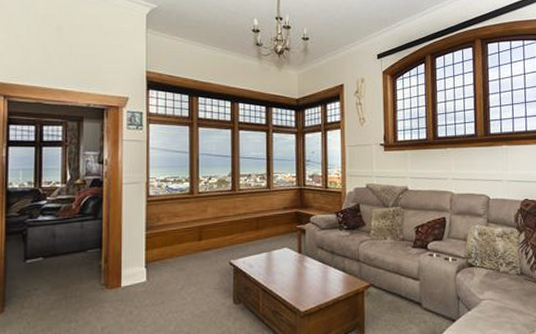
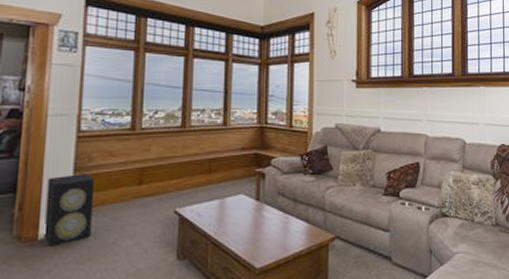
speaker: none [125,231,164,292] -> present [44,173,96,247]

